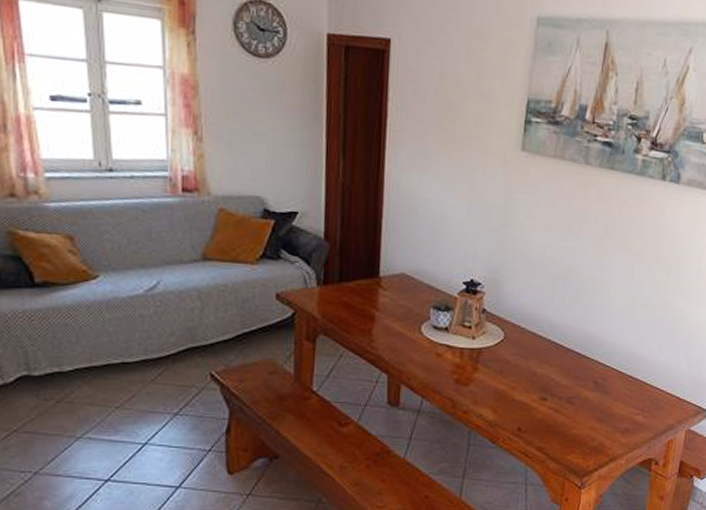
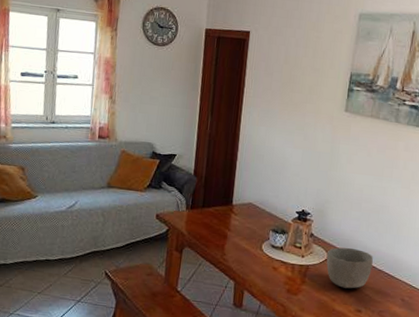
bowl: none [502,323,560,374] -> present [326,247,373,289]

